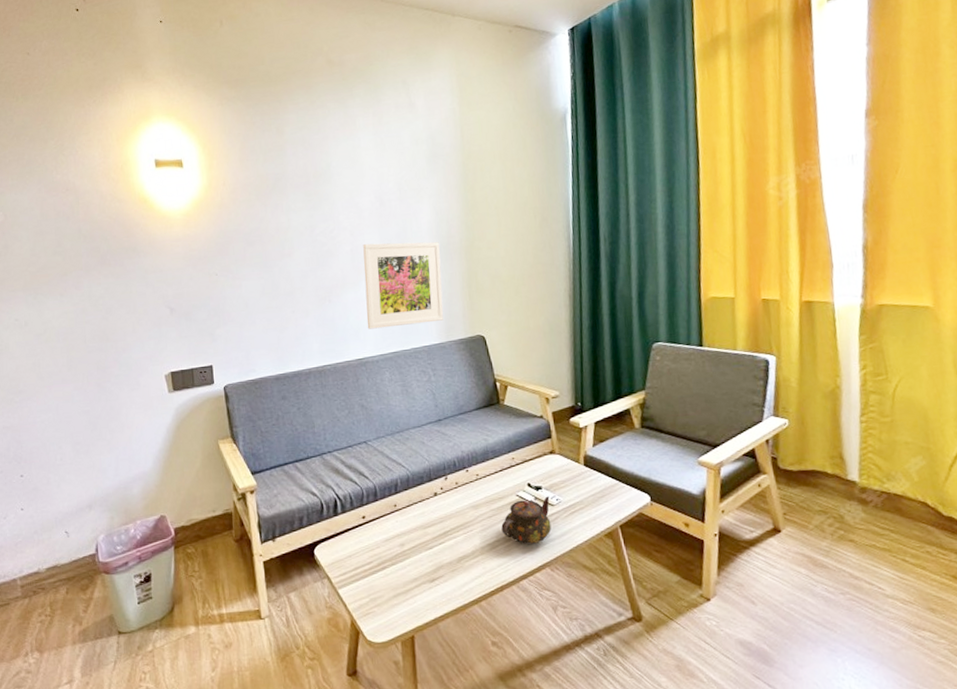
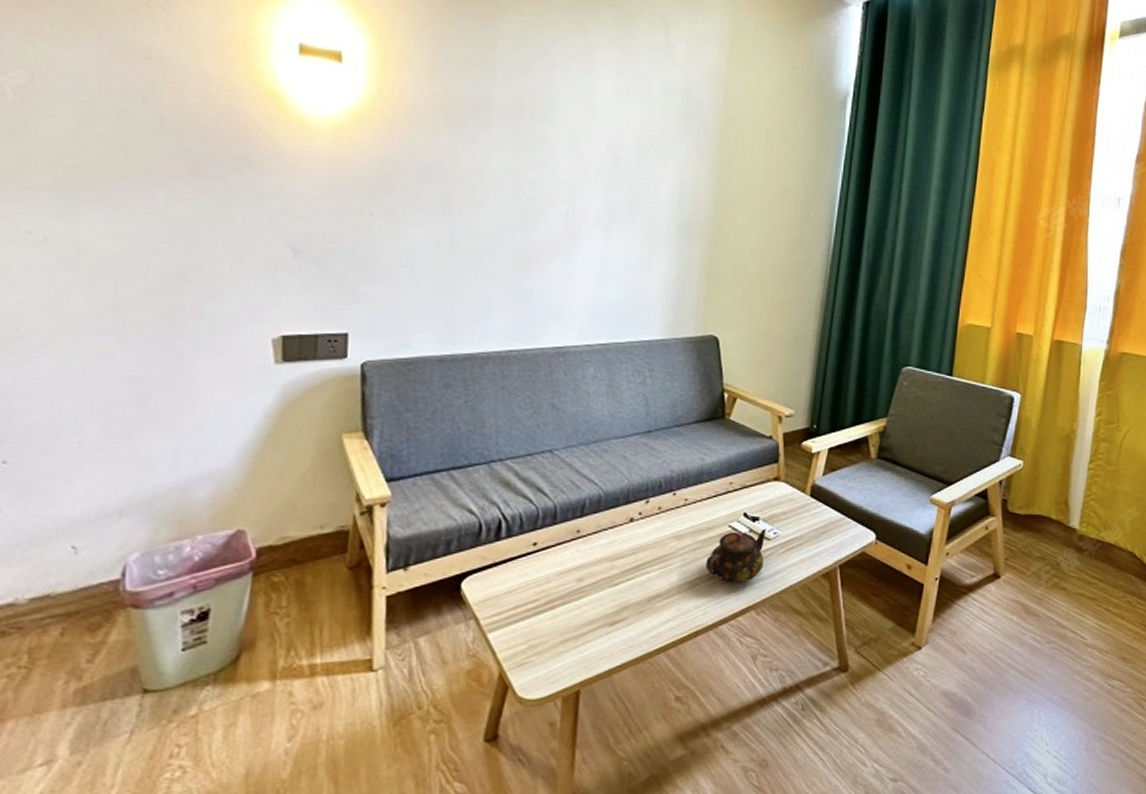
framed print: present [363,241,444,329] -> none [574,205,681,314]

